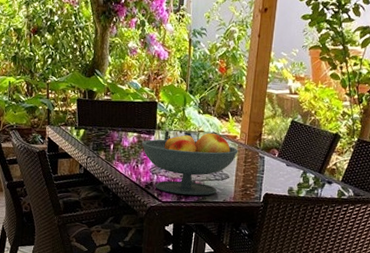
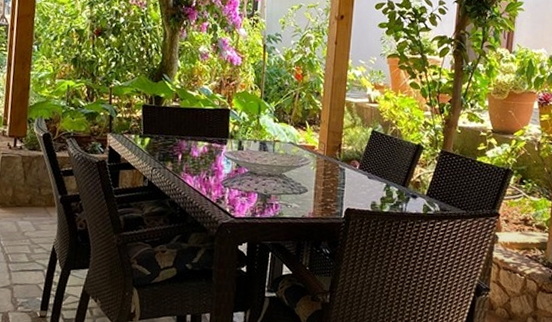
fruit bowl: present [141,132,238,196] -> none [212,142,317,211]

